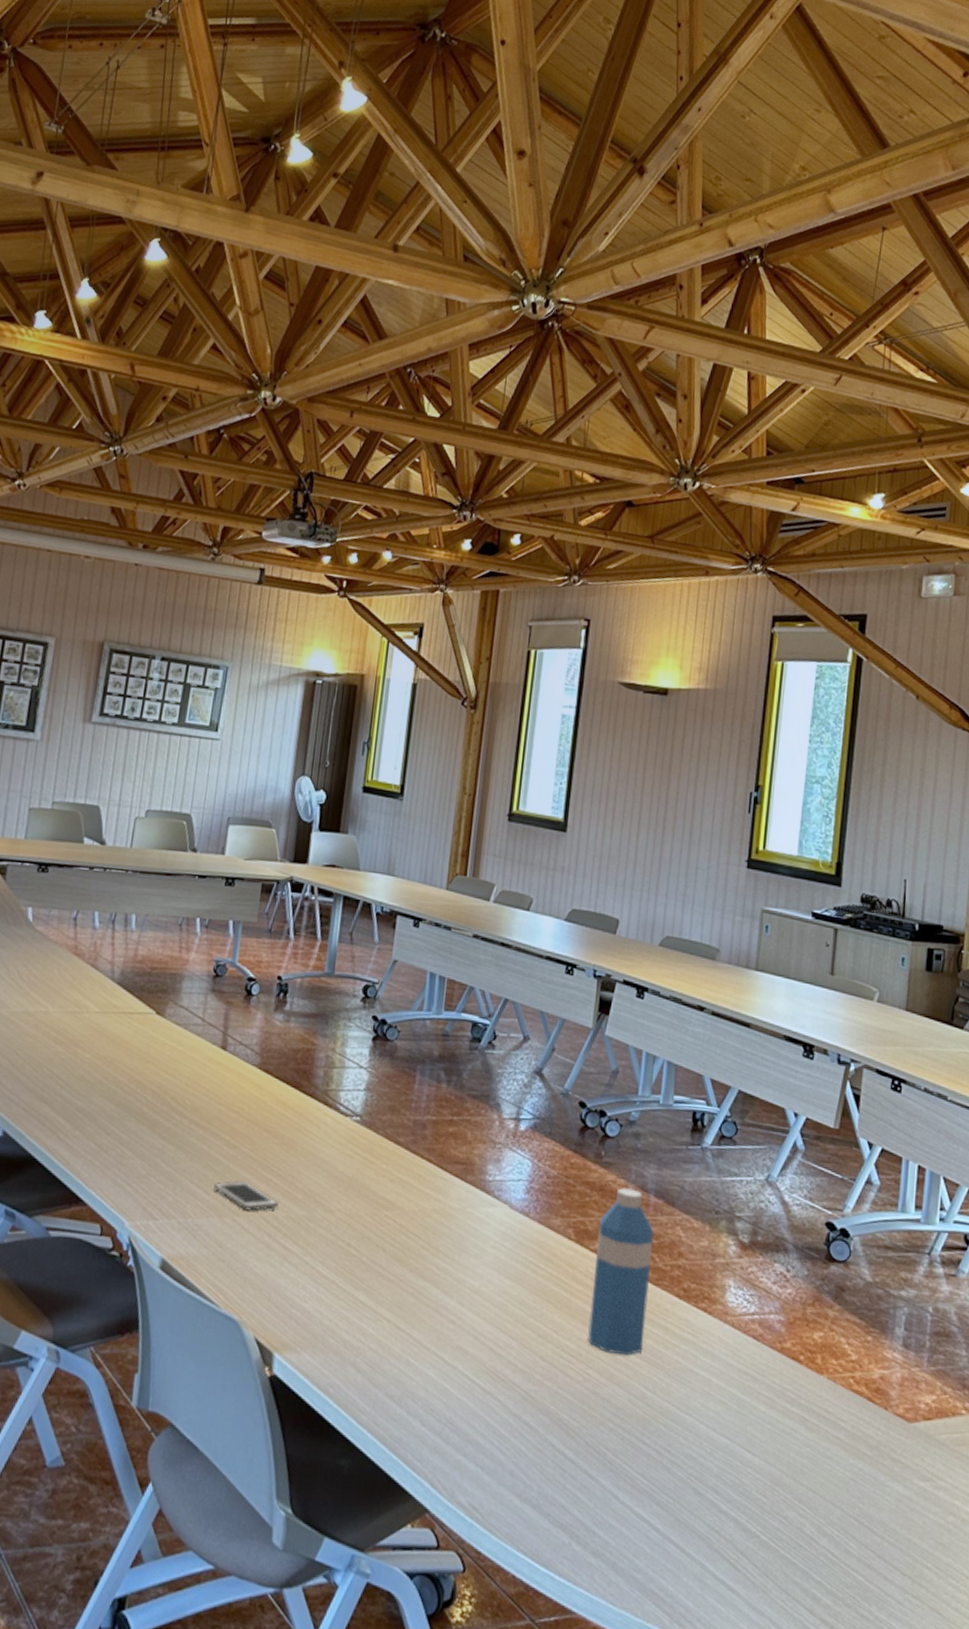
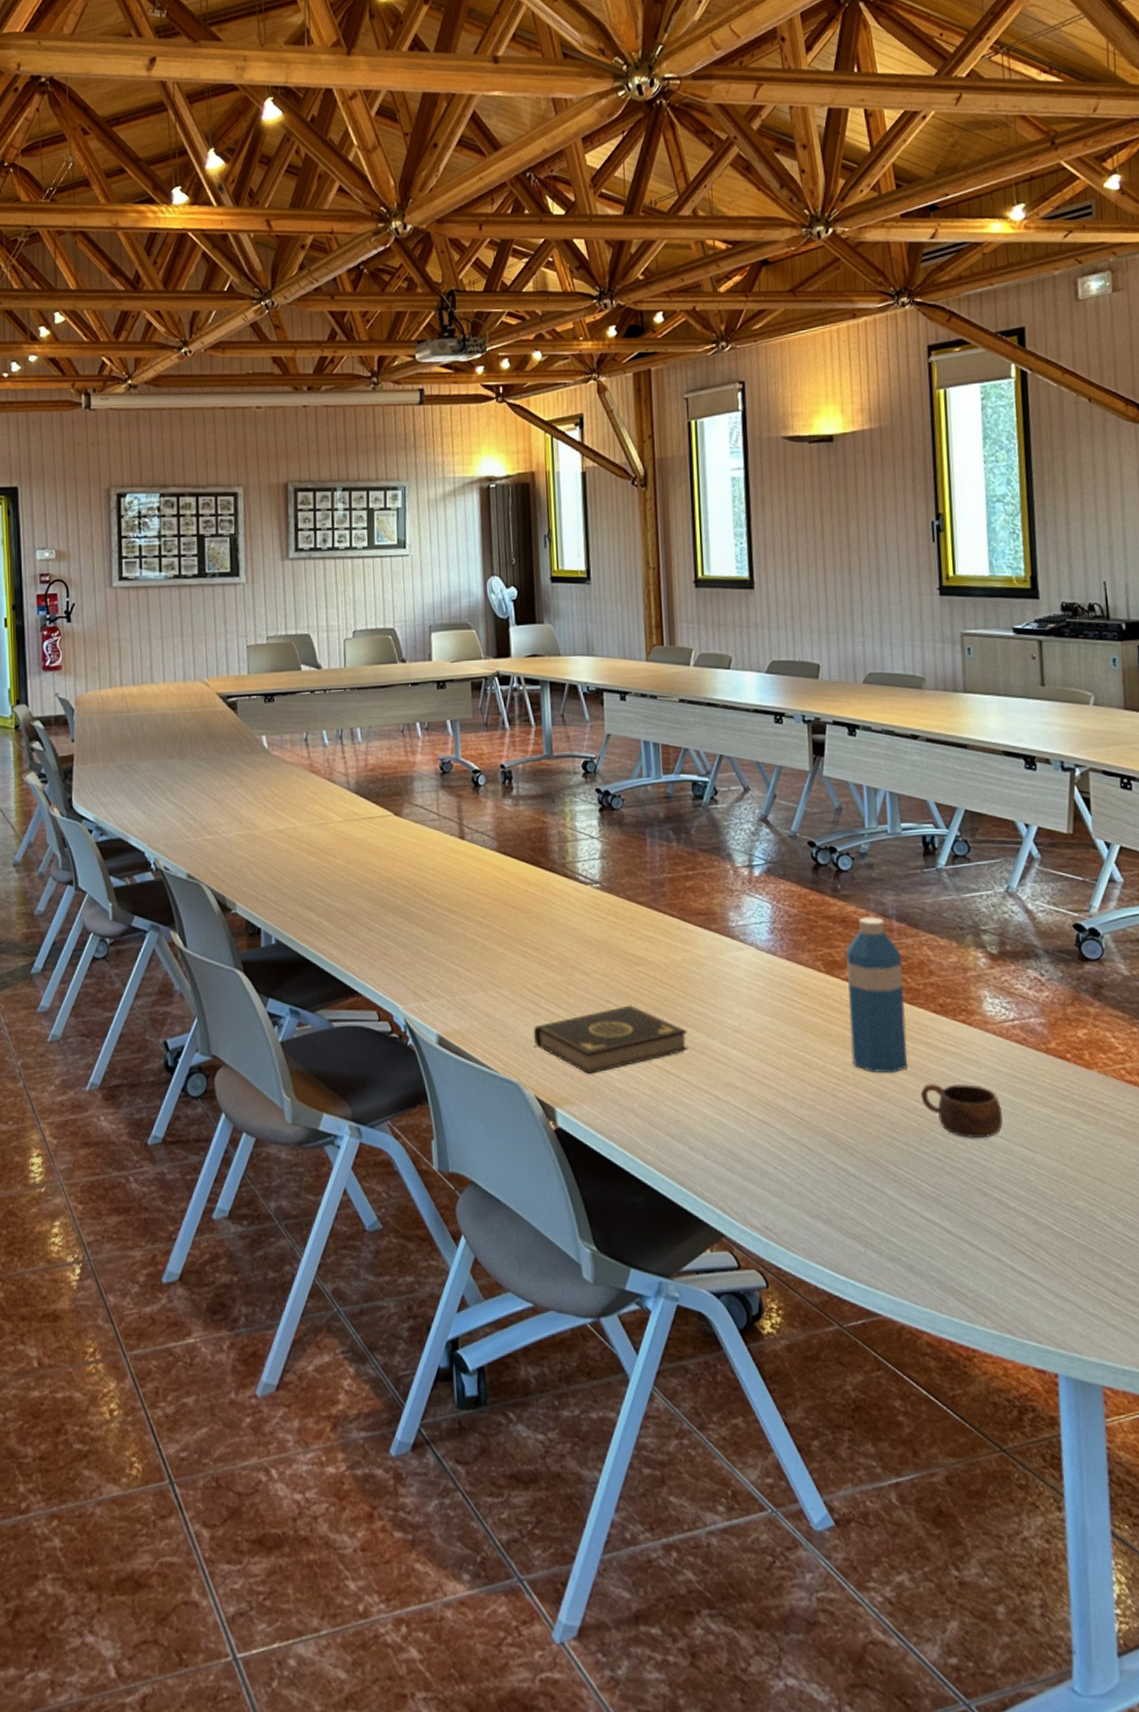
cell phone: present [214,1180,279,1211] -> none [474,957,537,982]
book: none [263,1250,426,1321] -> present [533,1005,689,1075]
cup: none [650,1371,728,1435] -> present [920,1084,1003,1138]

